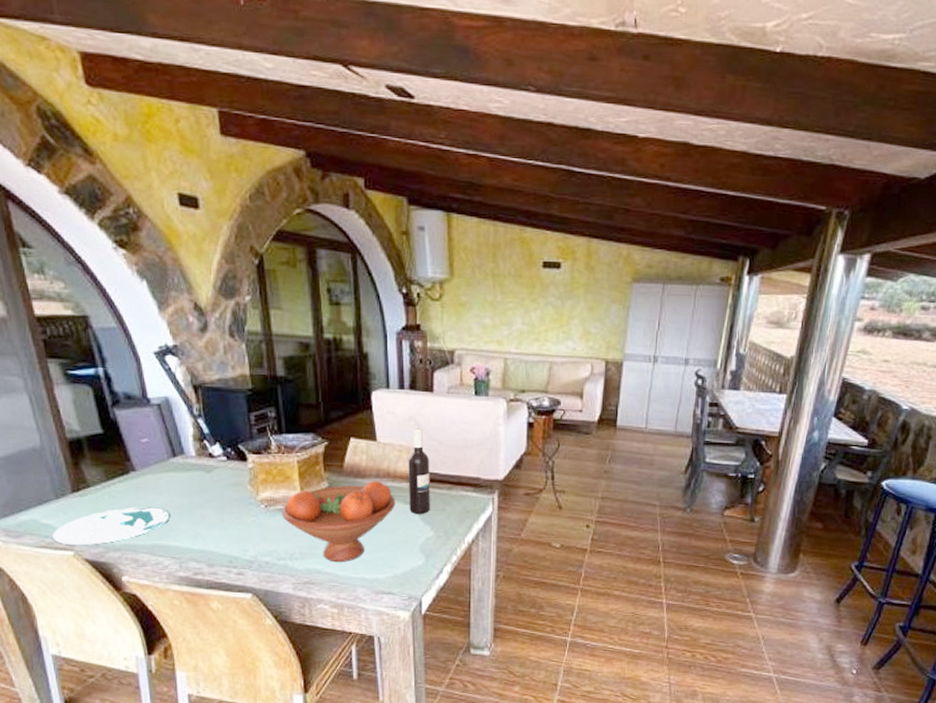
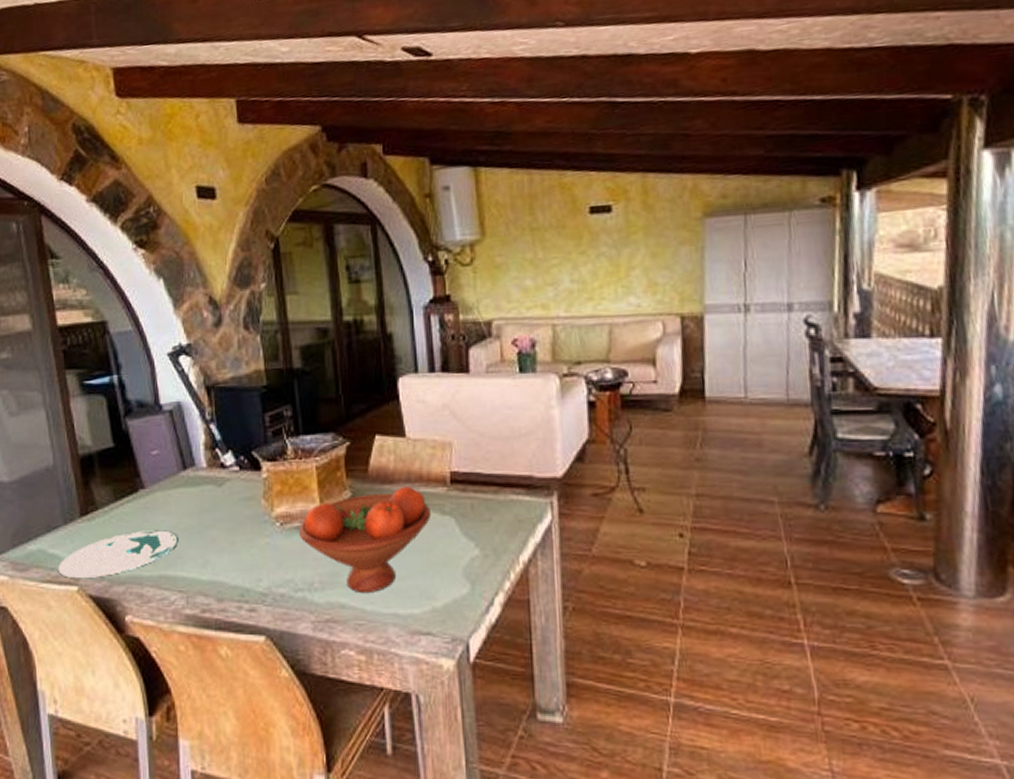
wine bottle: present [408,428,431,515] -> none [443,418,474,528]

